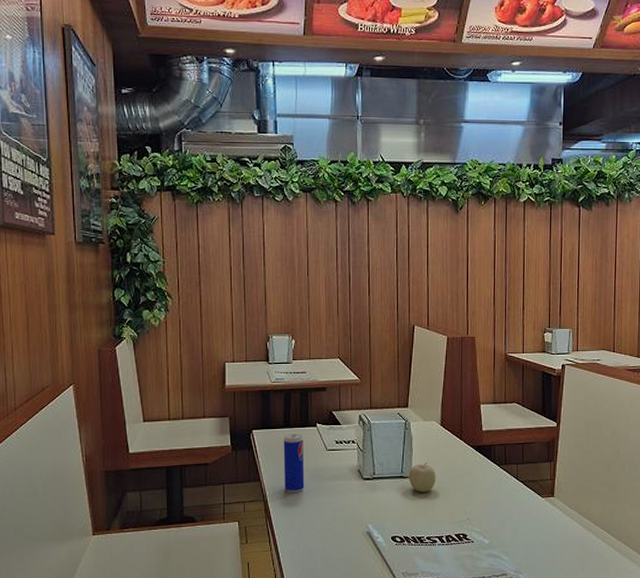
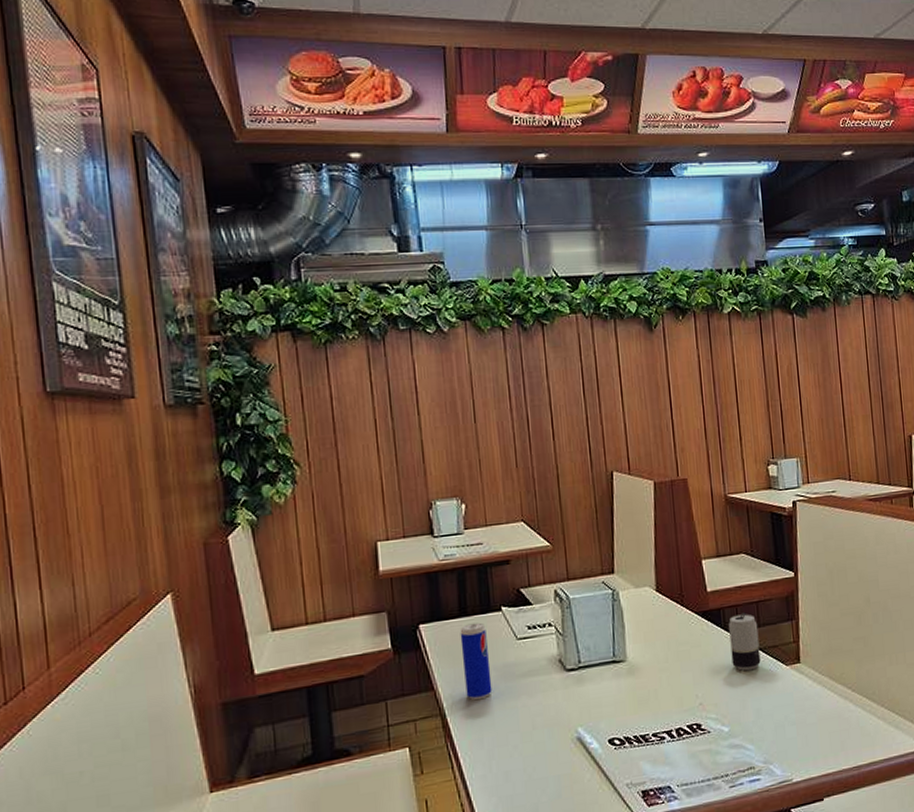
fruit: present [408,462,436,493] -> none [622,639,657,679]
beverage can: none [497,451,522,498] -> present [729,612,761,671]

